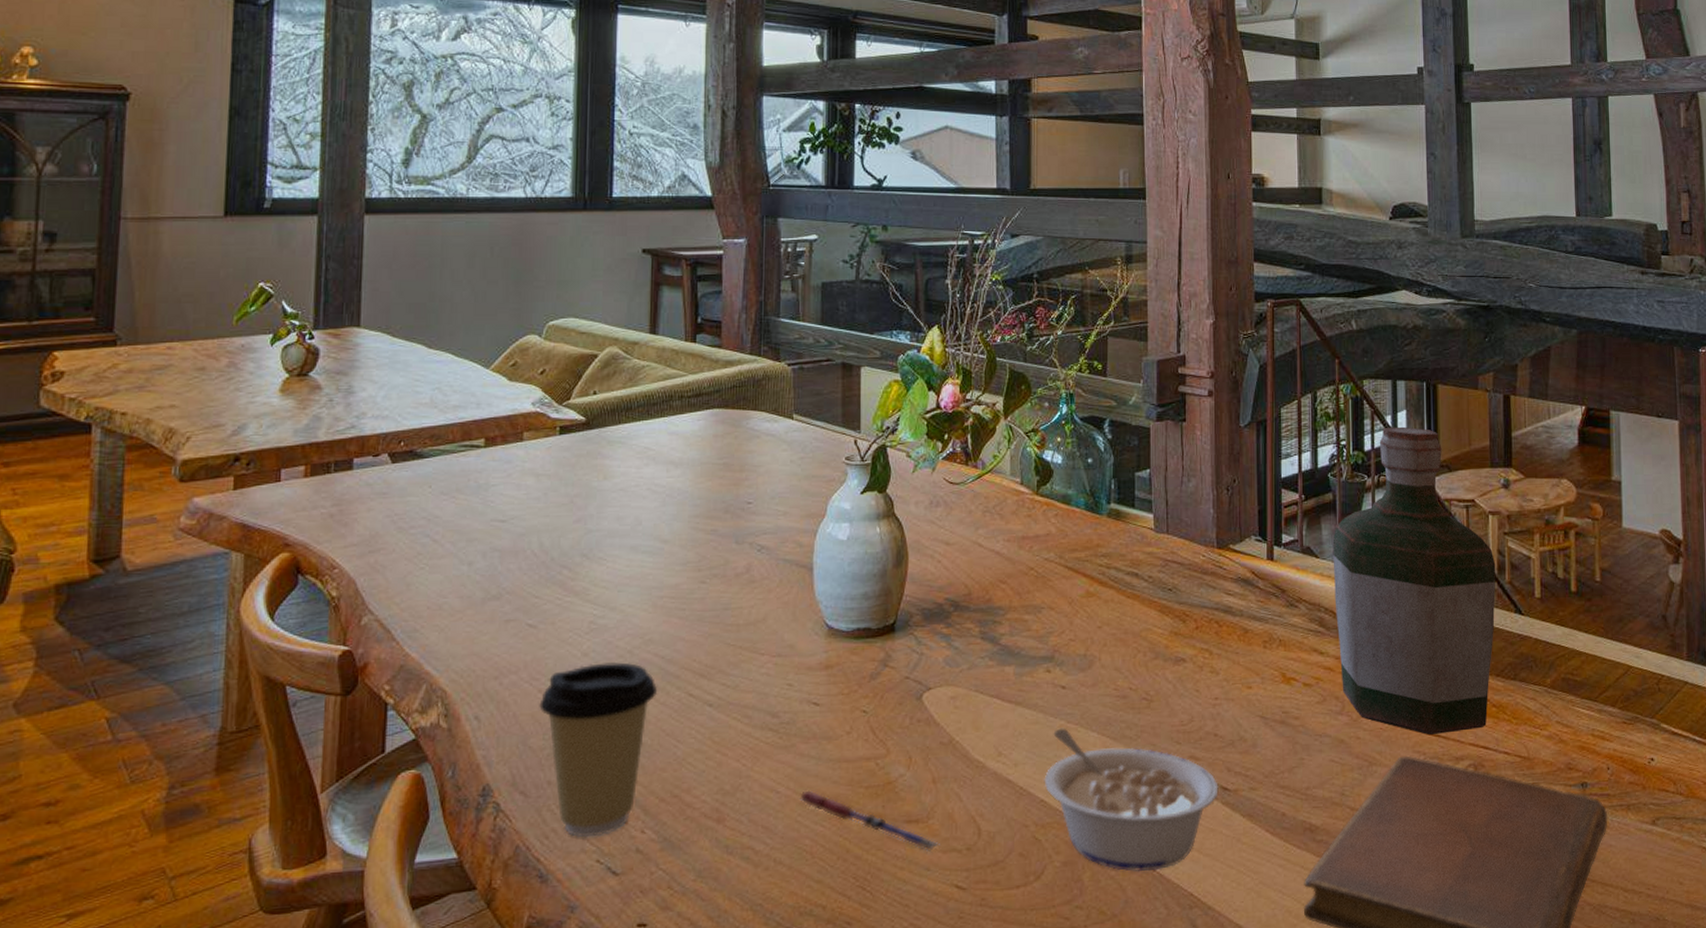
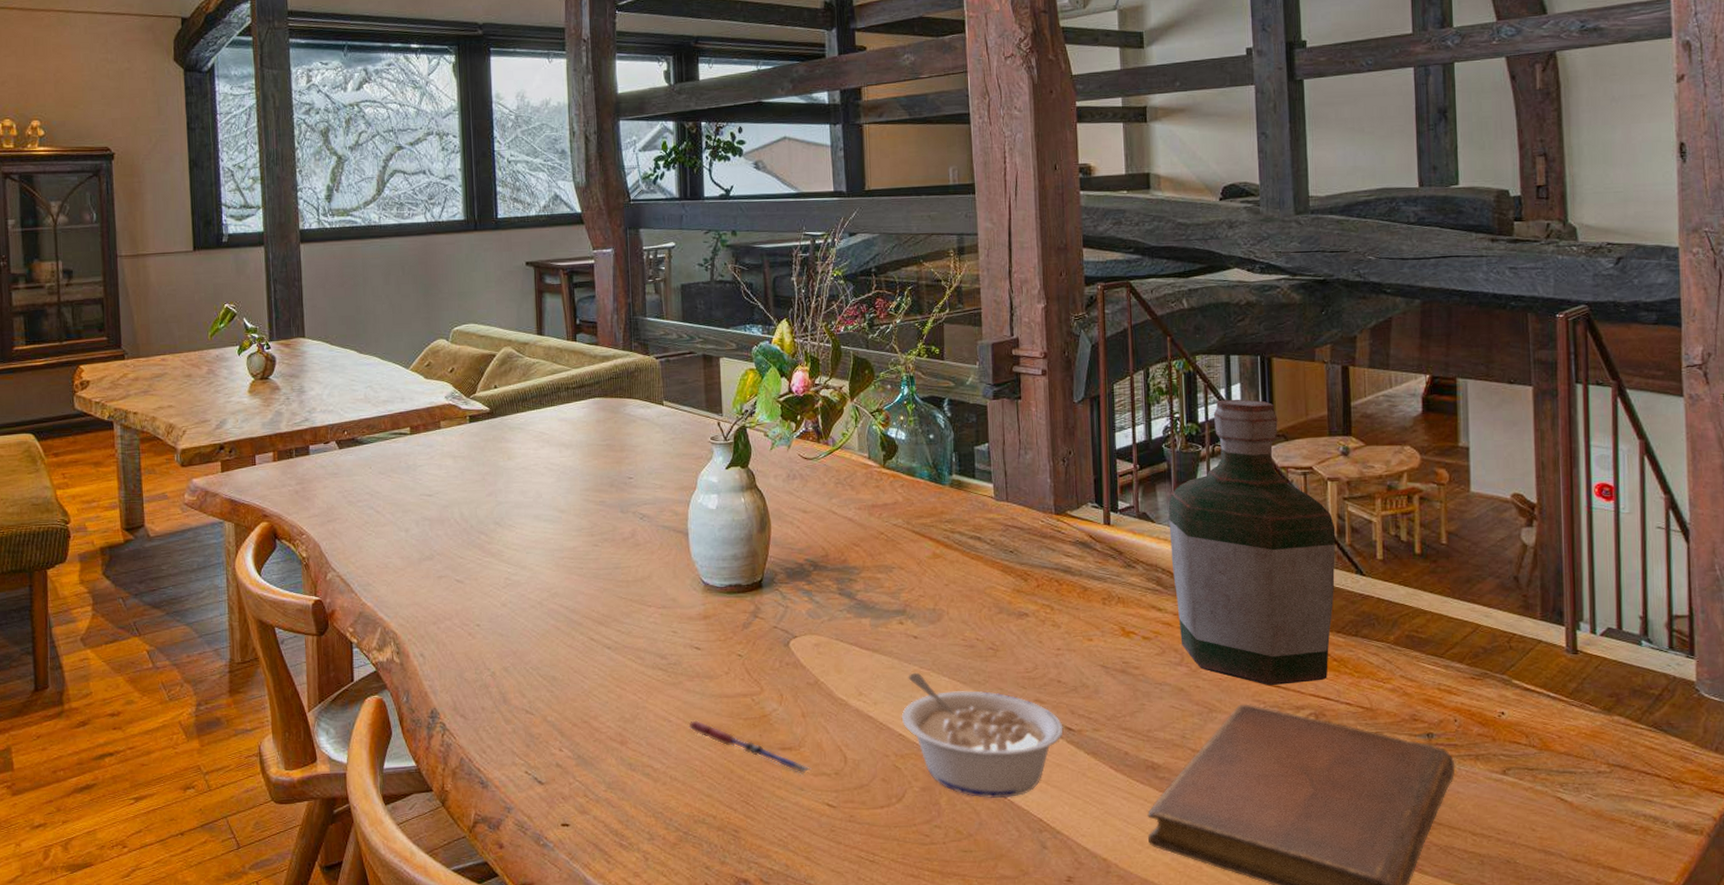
coffee cup: present [539,662,658,838] -> none [470,611,565,753]

